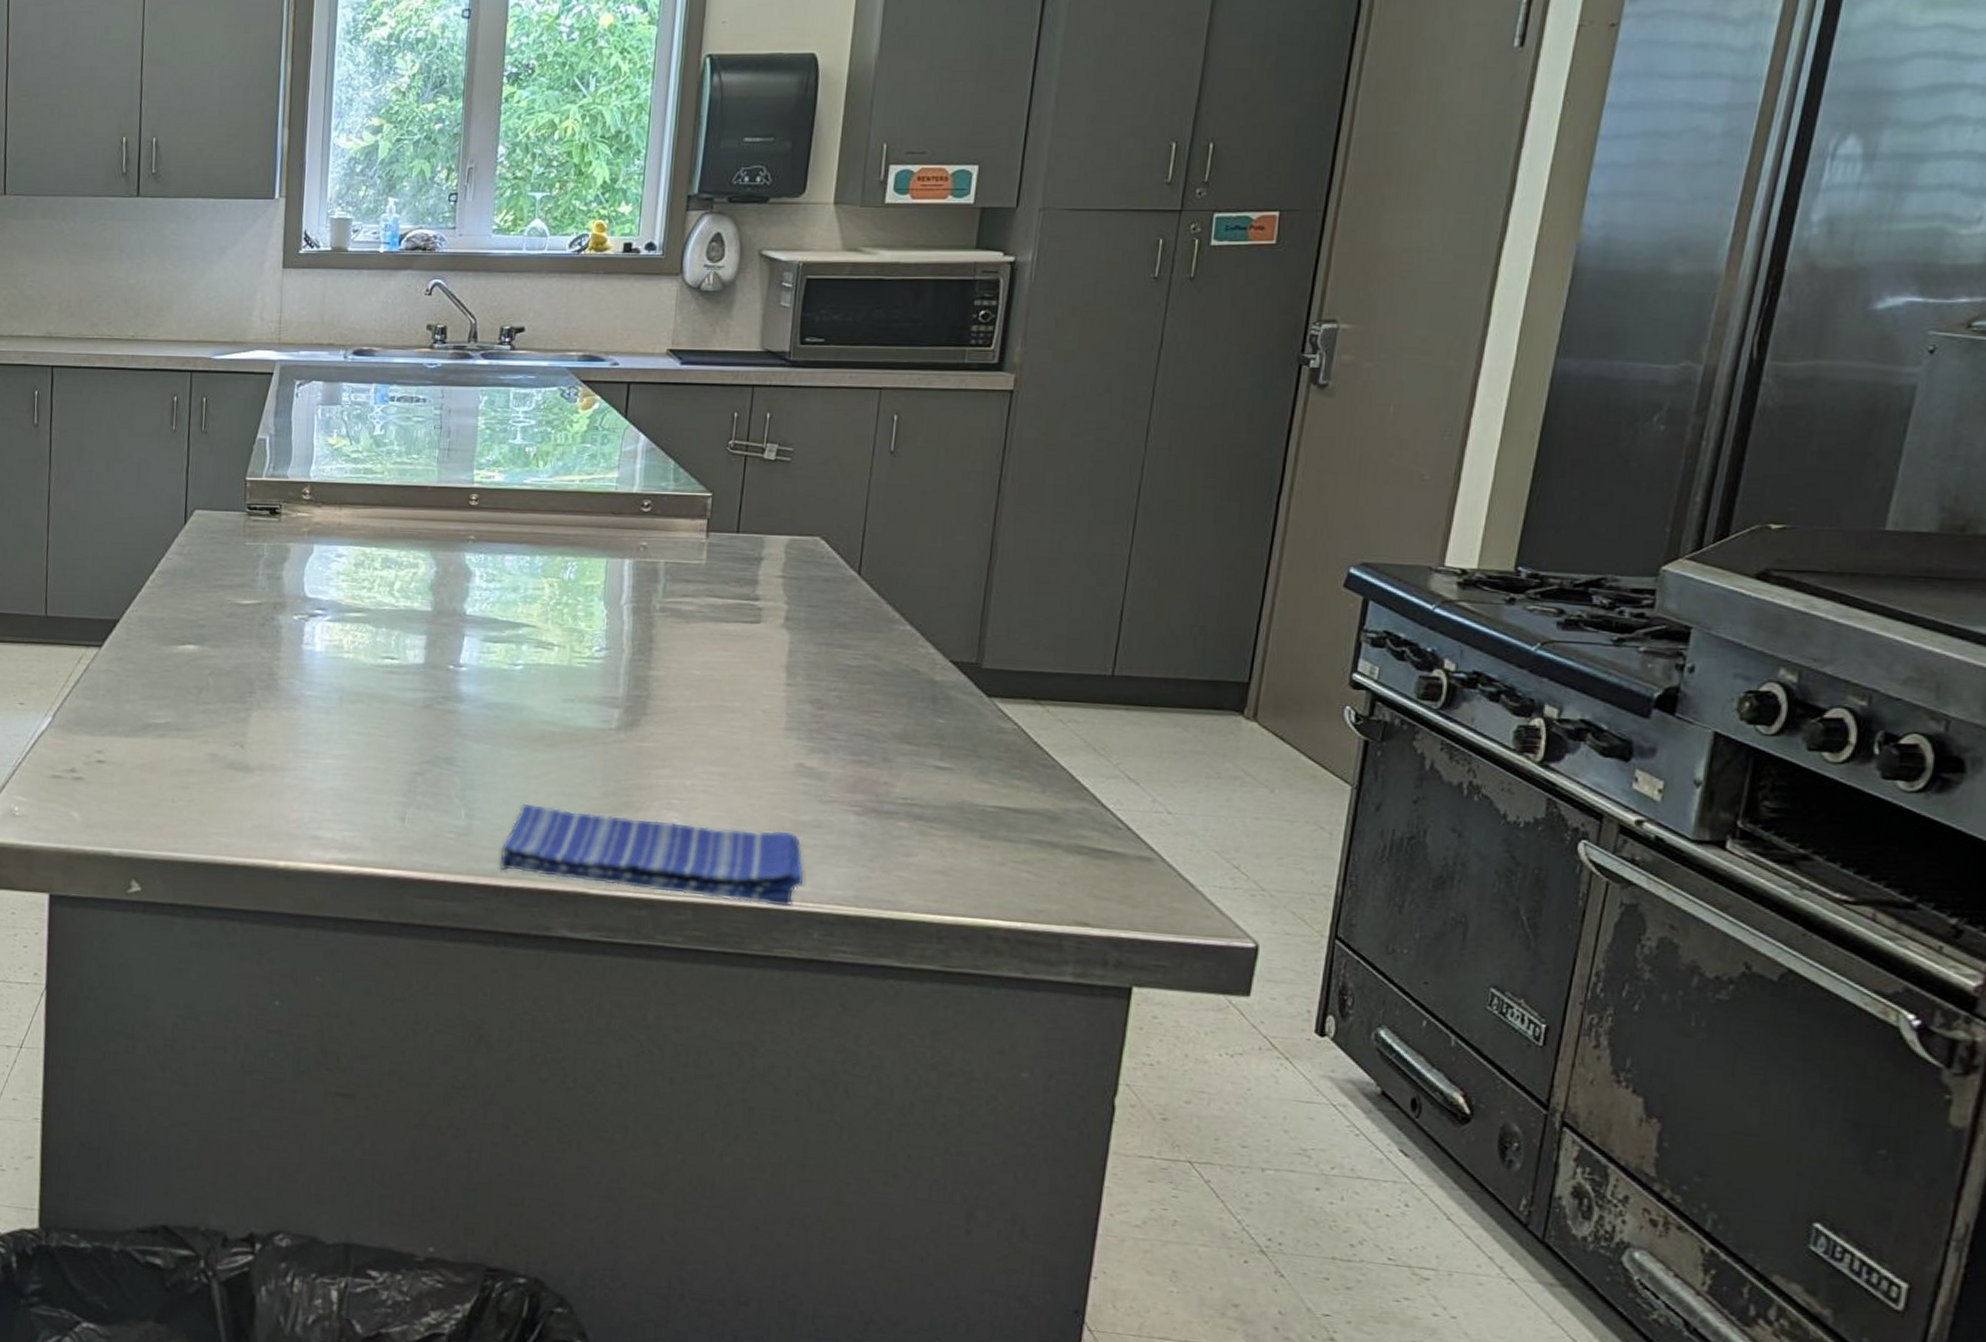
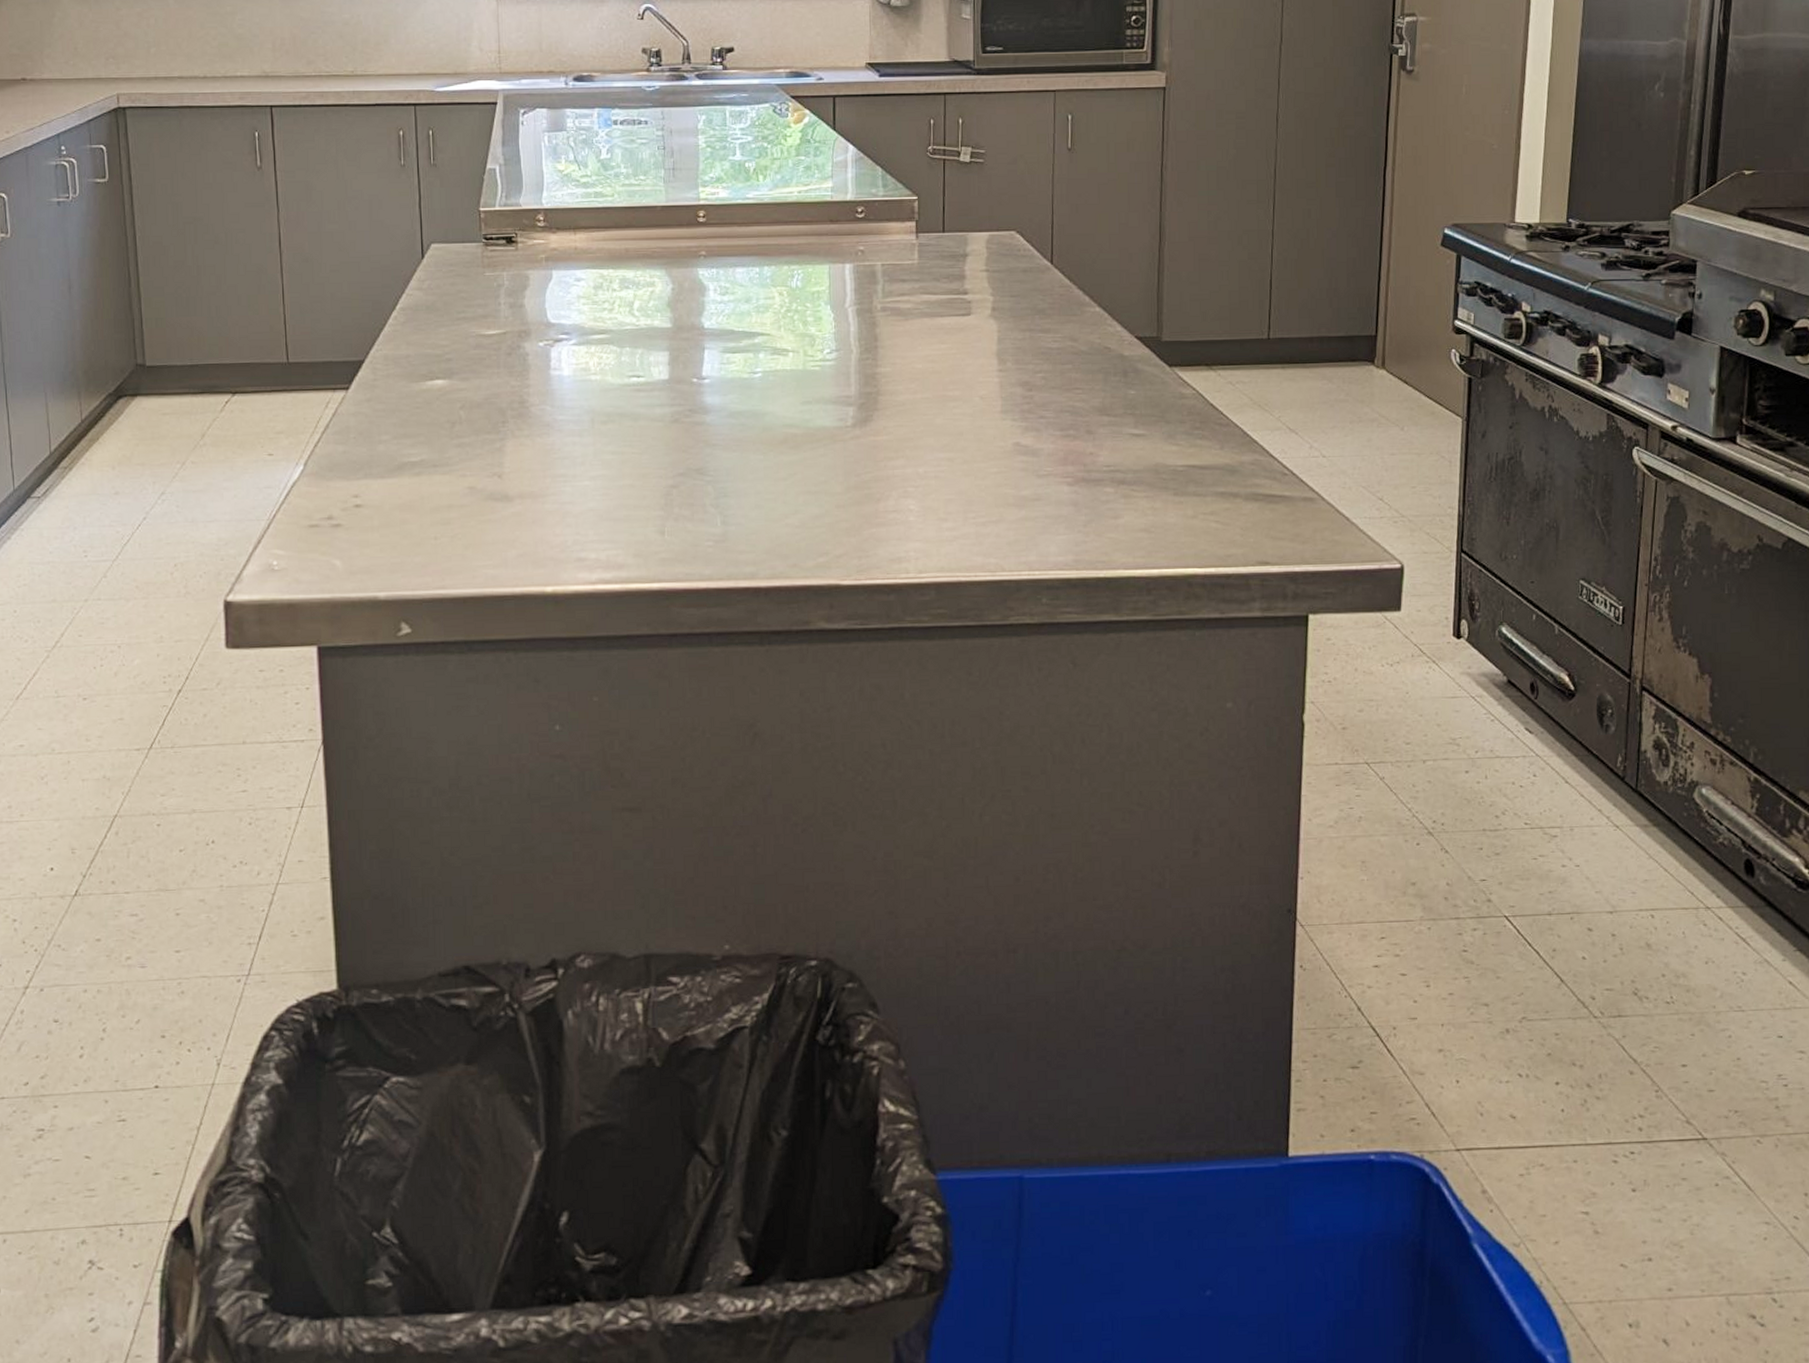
dish towel: present [500,803,804,907] -> none [757,505,1030,577]

